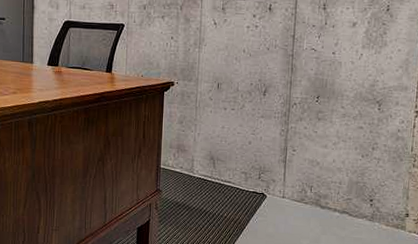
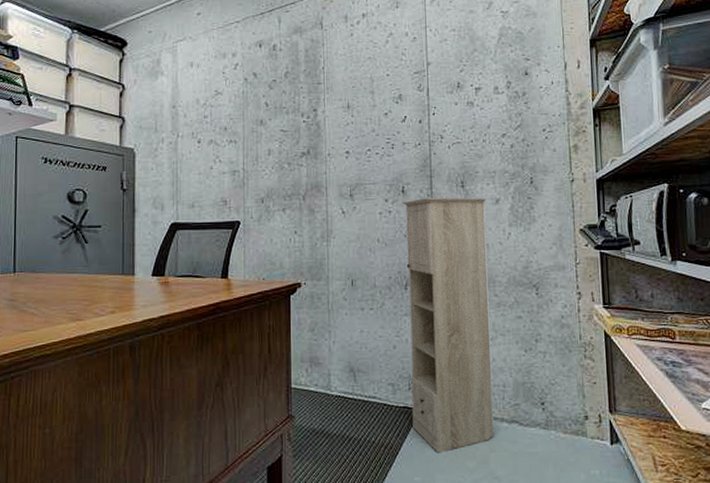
storage cabinet: none [259,16,345,231] -> present [403,197,494,454]

